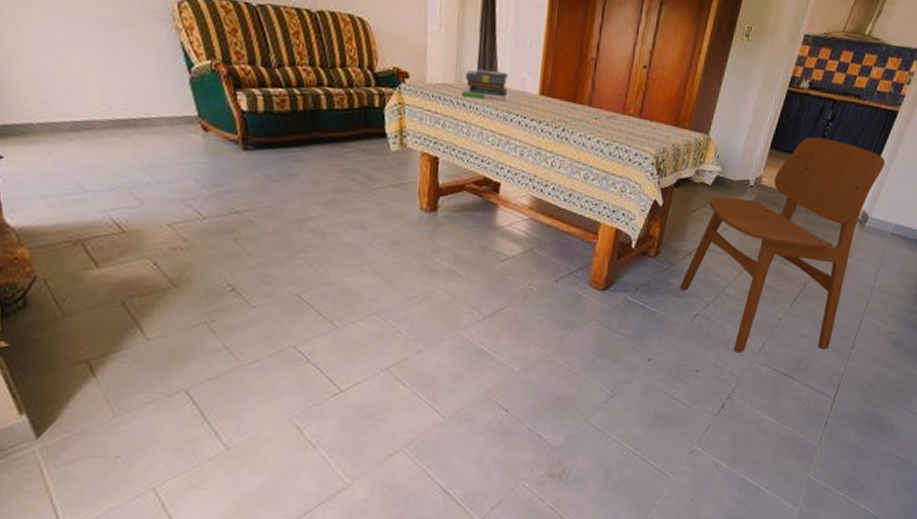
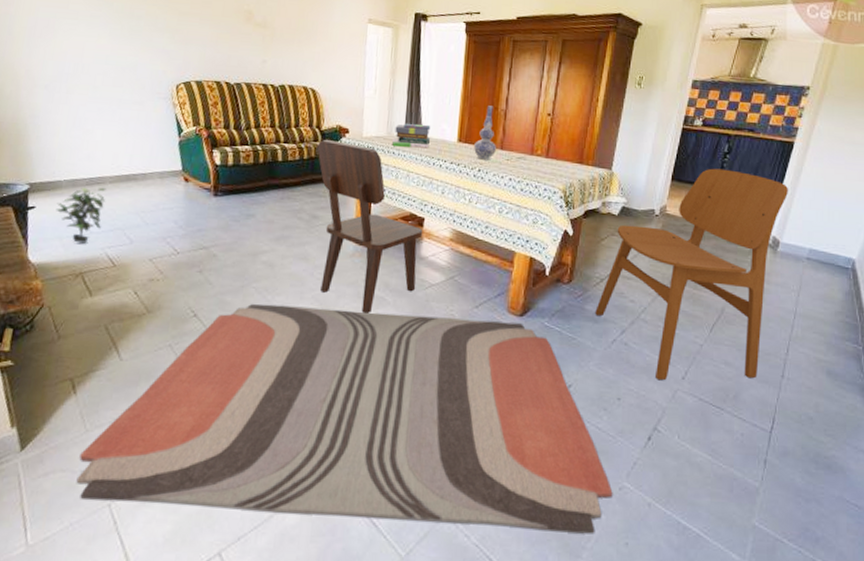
potted plant: none [33,133,99,204] -> present [56,187,107,243]
rug: none [111,277,684,493] -> present [76,304,613,534]
dining chair: none [370,84,499,287] -> present [317,139,423,313]
vase: none [558,52,585,119] -> present [474,105,497,160]

